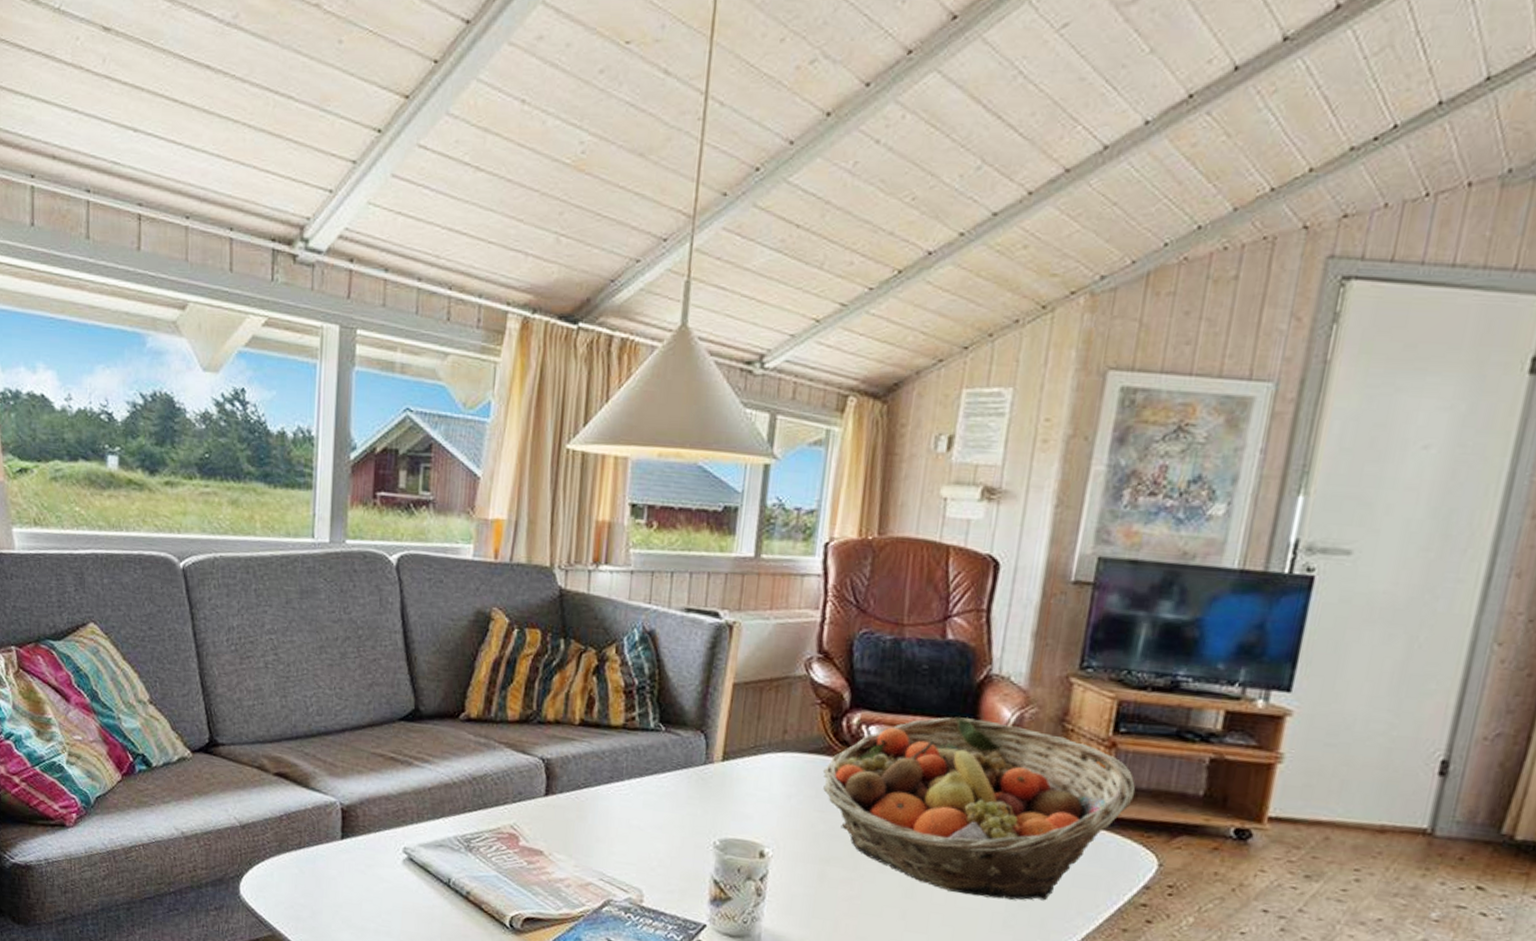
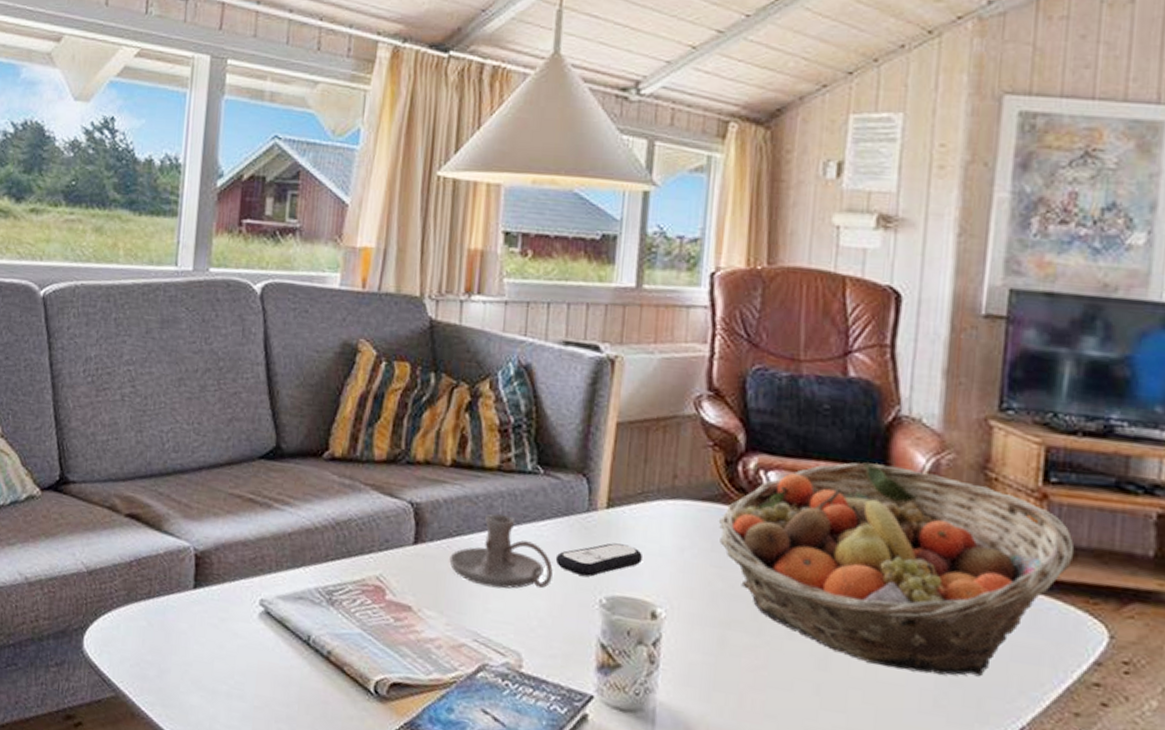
candle holder: none [577,767,672,834] -> present [449,513,553,589]
remote control: none [674,792,753,822] -> present [555,543,642,577]

